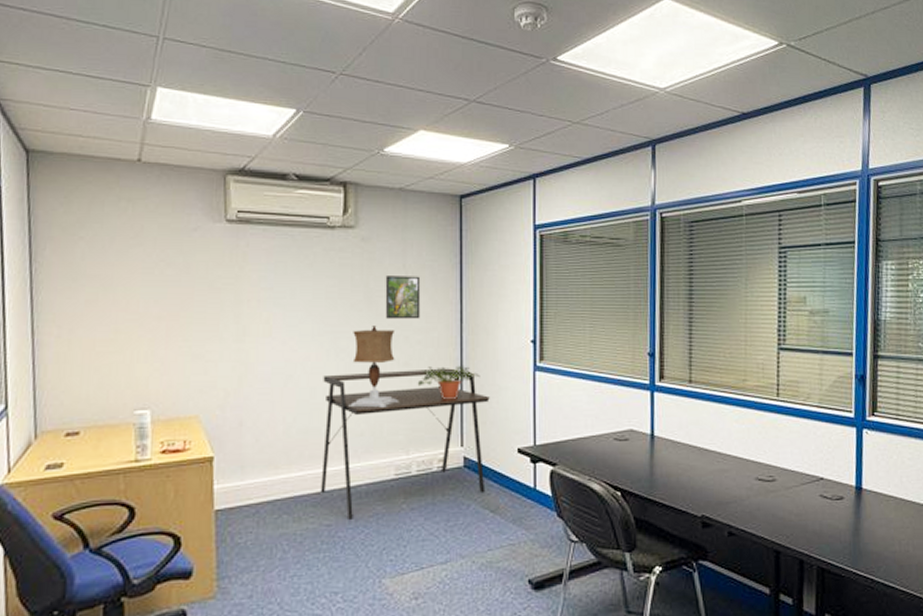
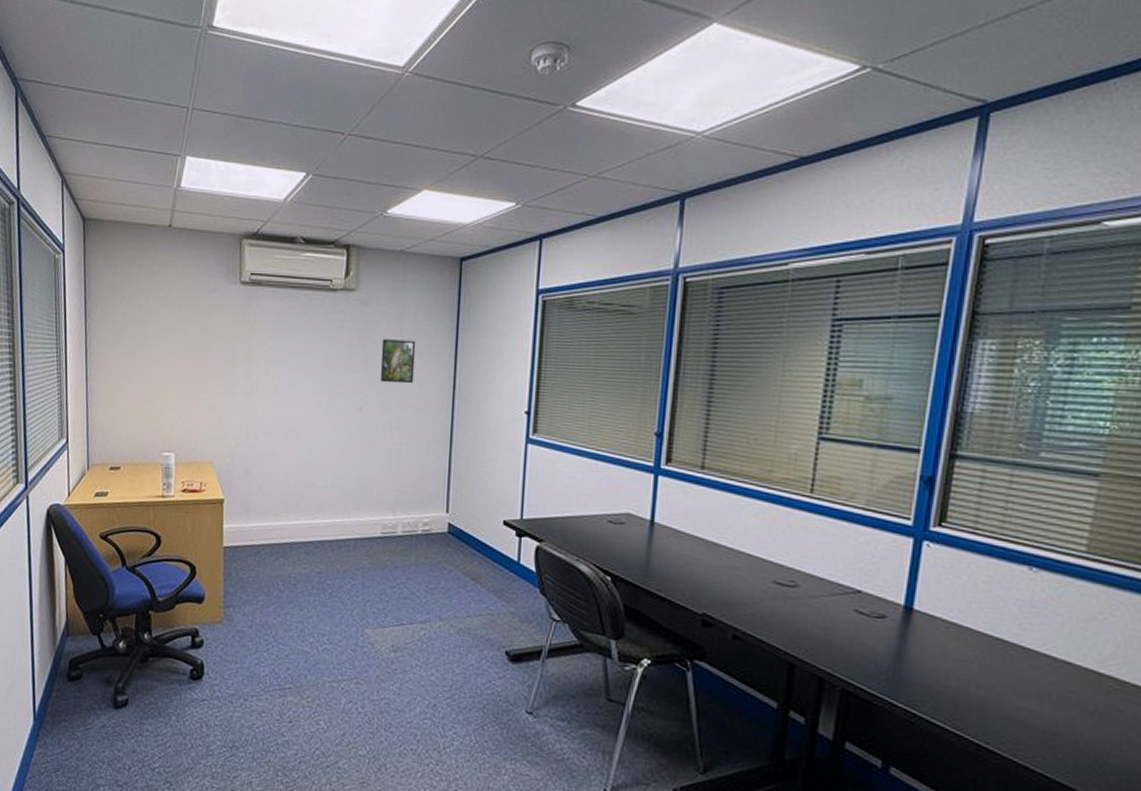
desk: present [320,368,490,519] -> none [313,432,478,570]
table lamp: present [348,326,400,408] -> none [342,388,389,468]
potted plant: present [417,365,480,399] -> none [407,431,470,465]

